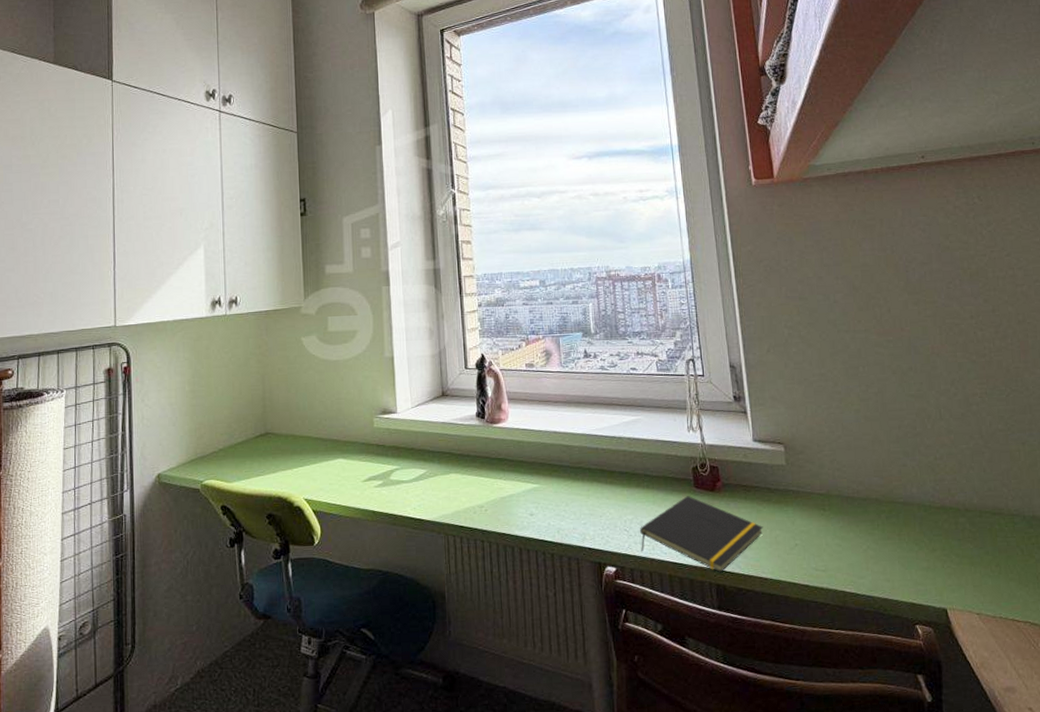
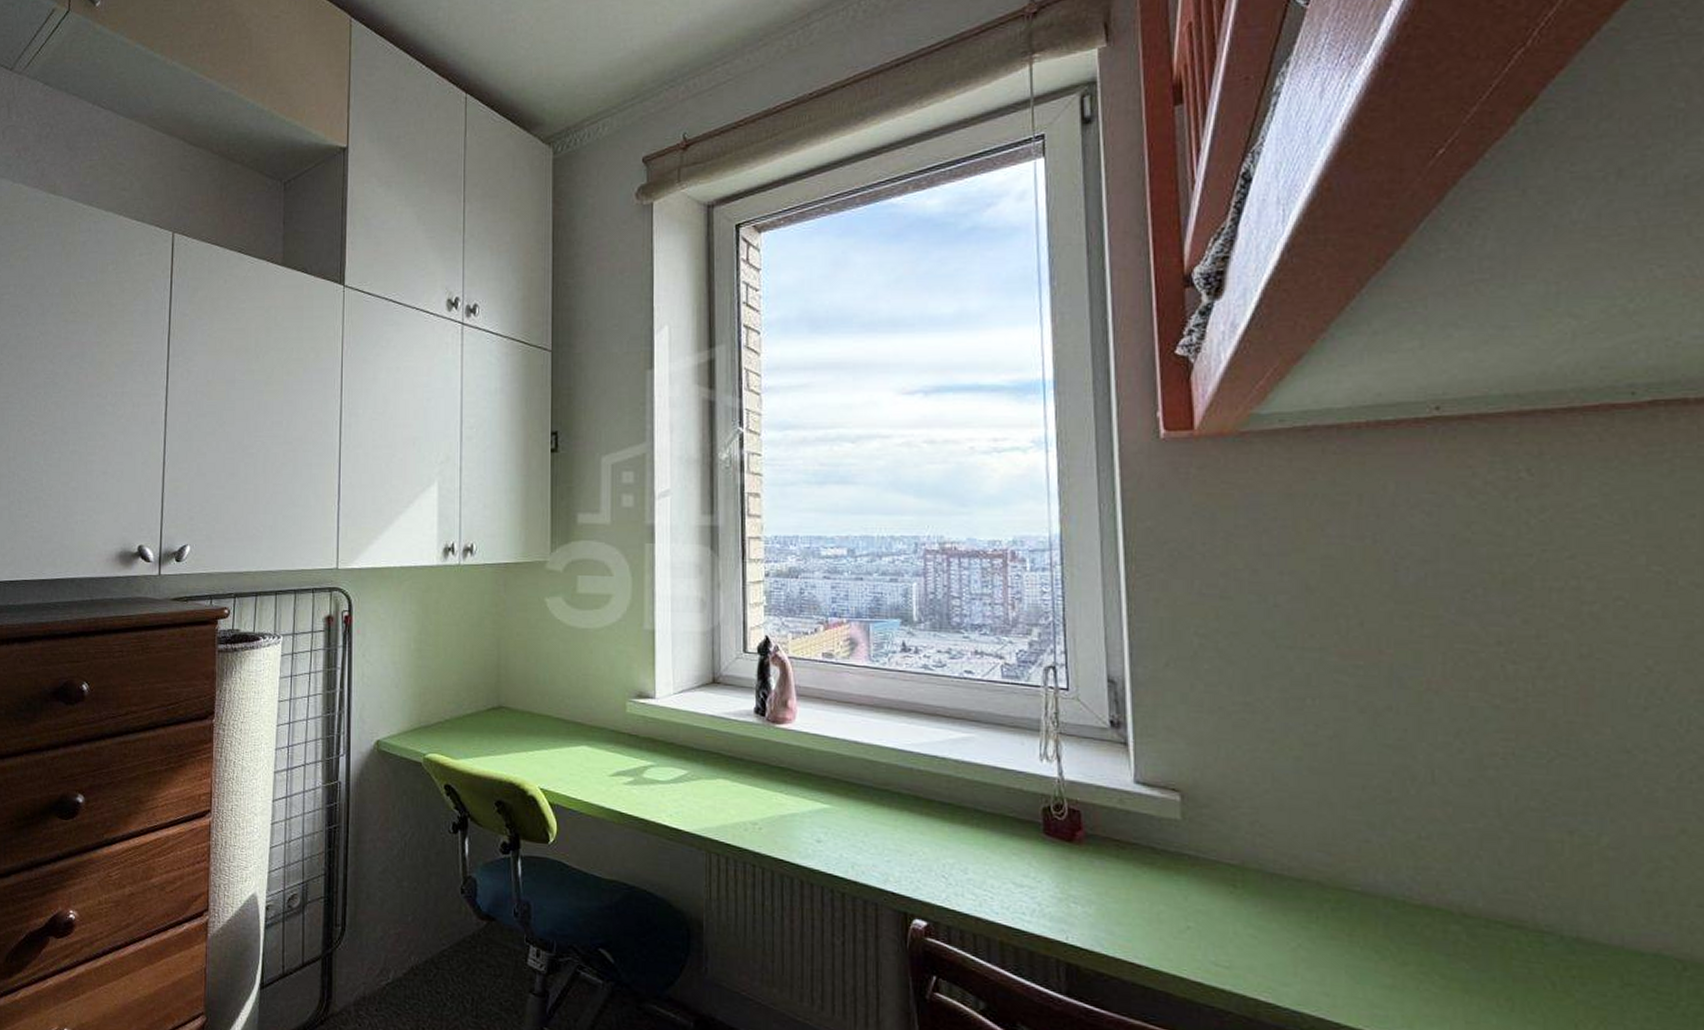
notepad: present [640,496,763,573] -> none [963,843,1141,949]

